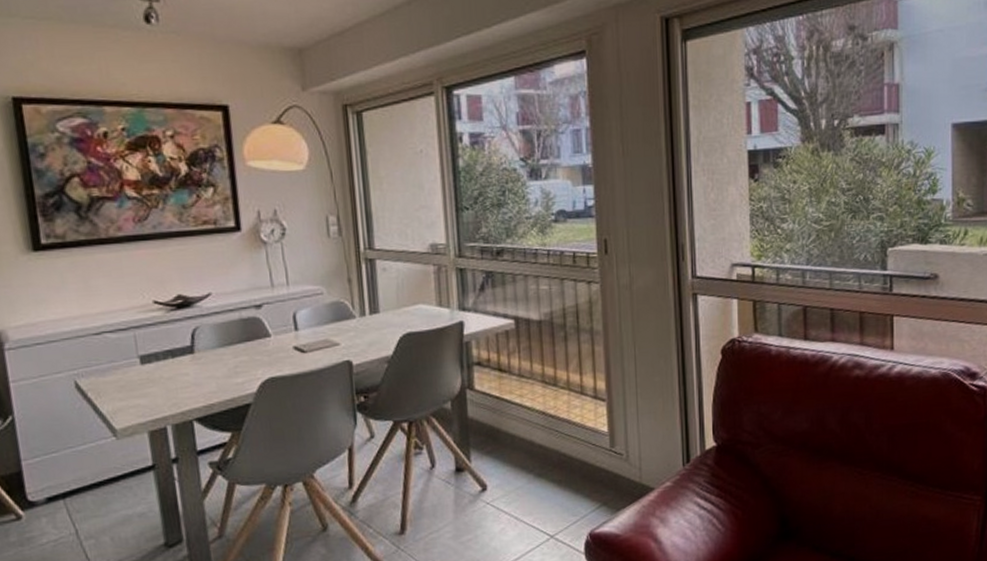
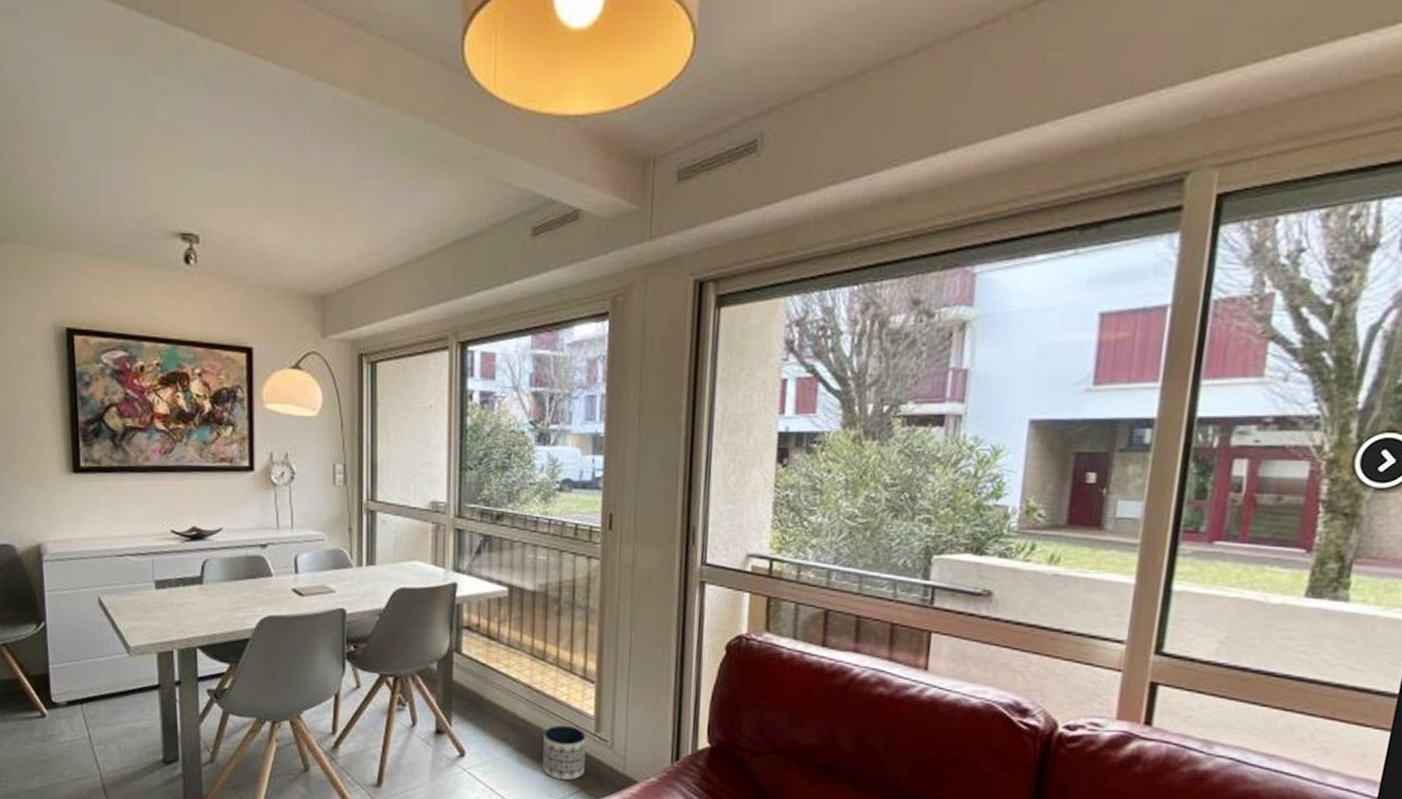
planter: none [562,444,604,499] -> present [542,725,586,781]

